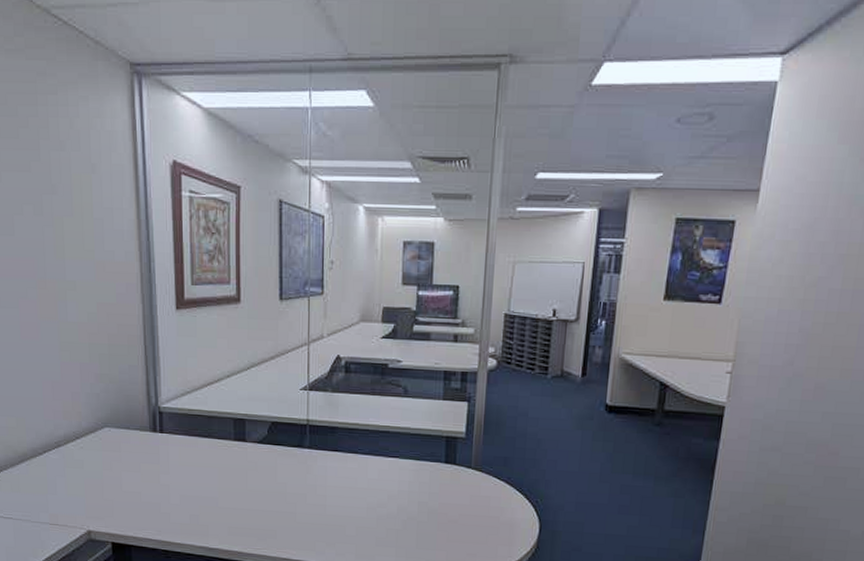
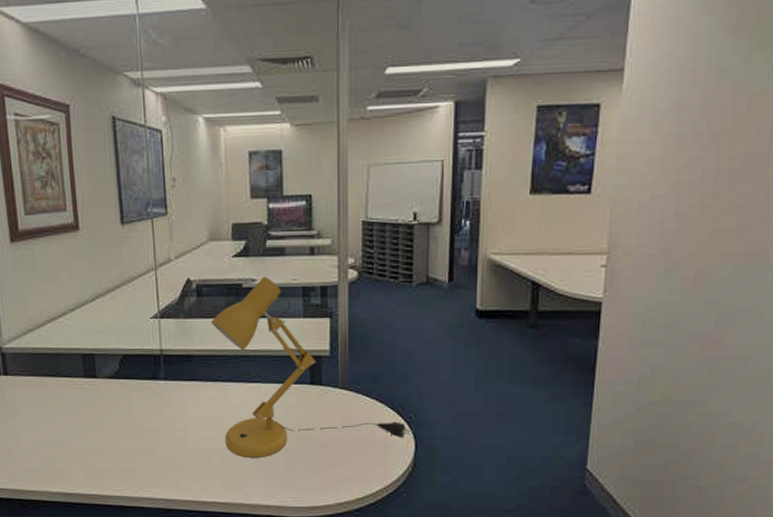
desk lamp: none [356,358,538,529] -> present [210,276,413,458]

